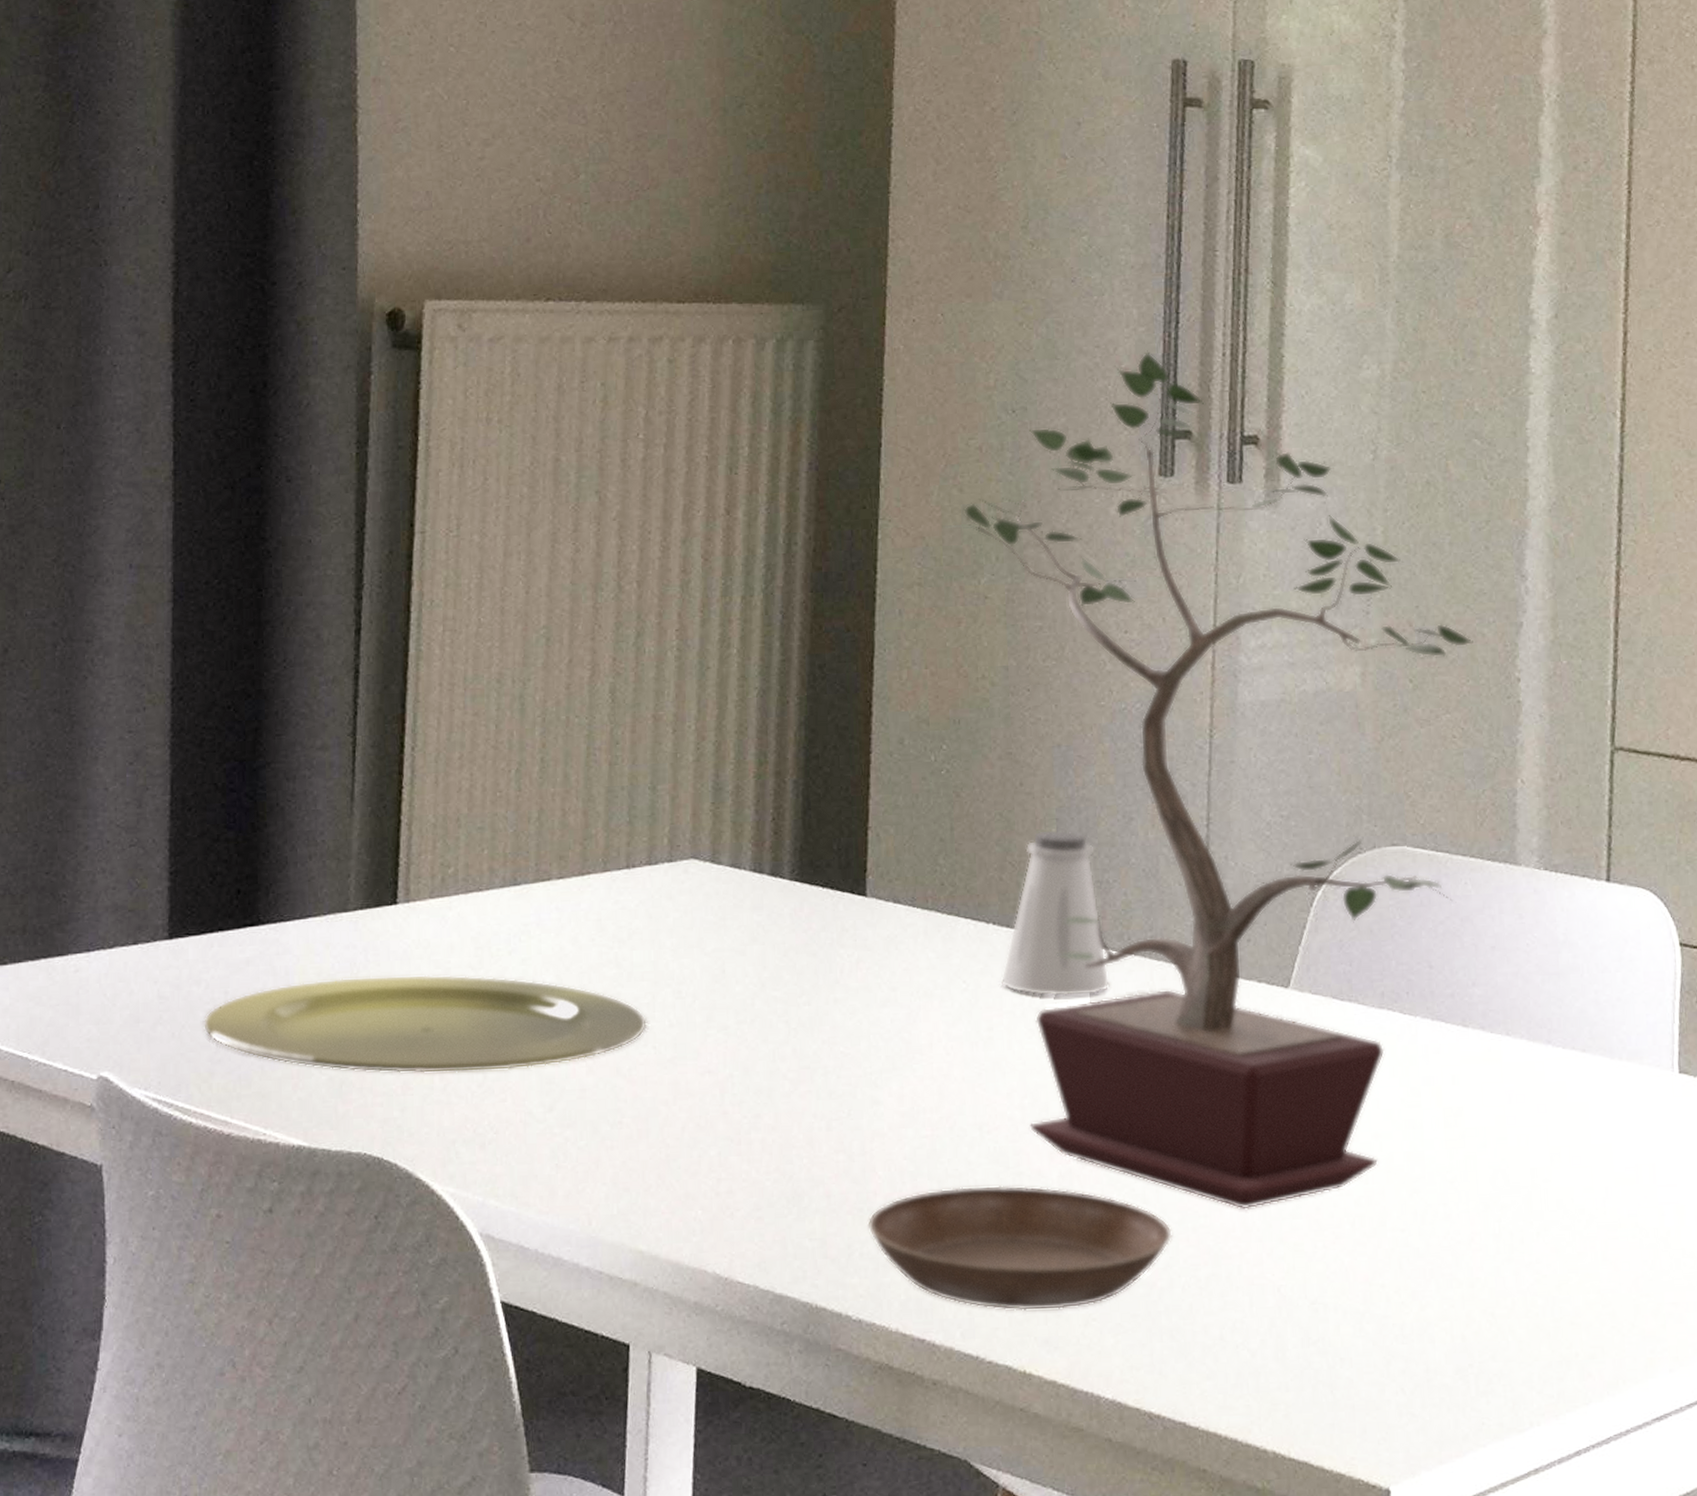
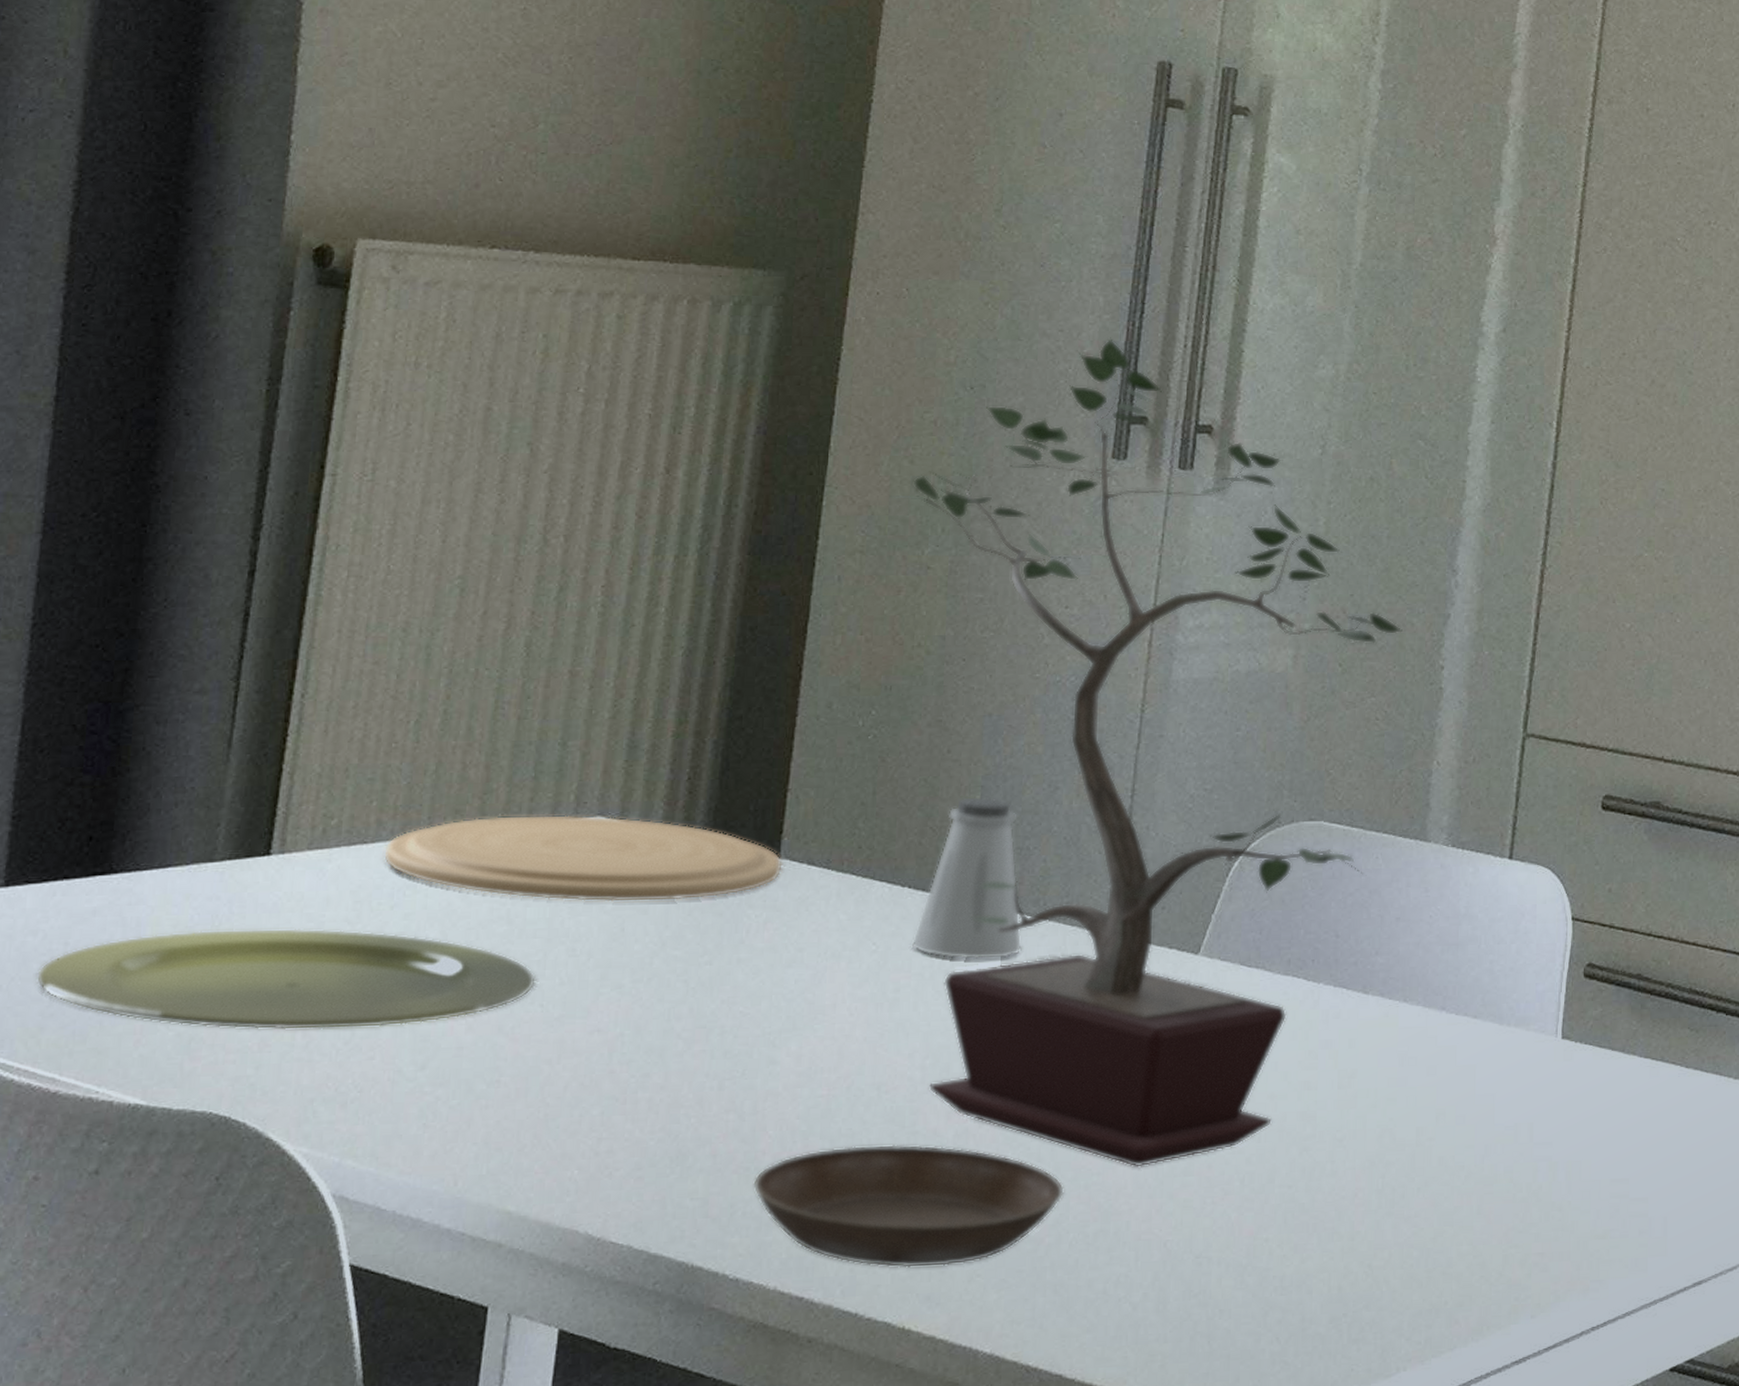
plate: none [497,858,870,945] -> present [383,814,783,903]

